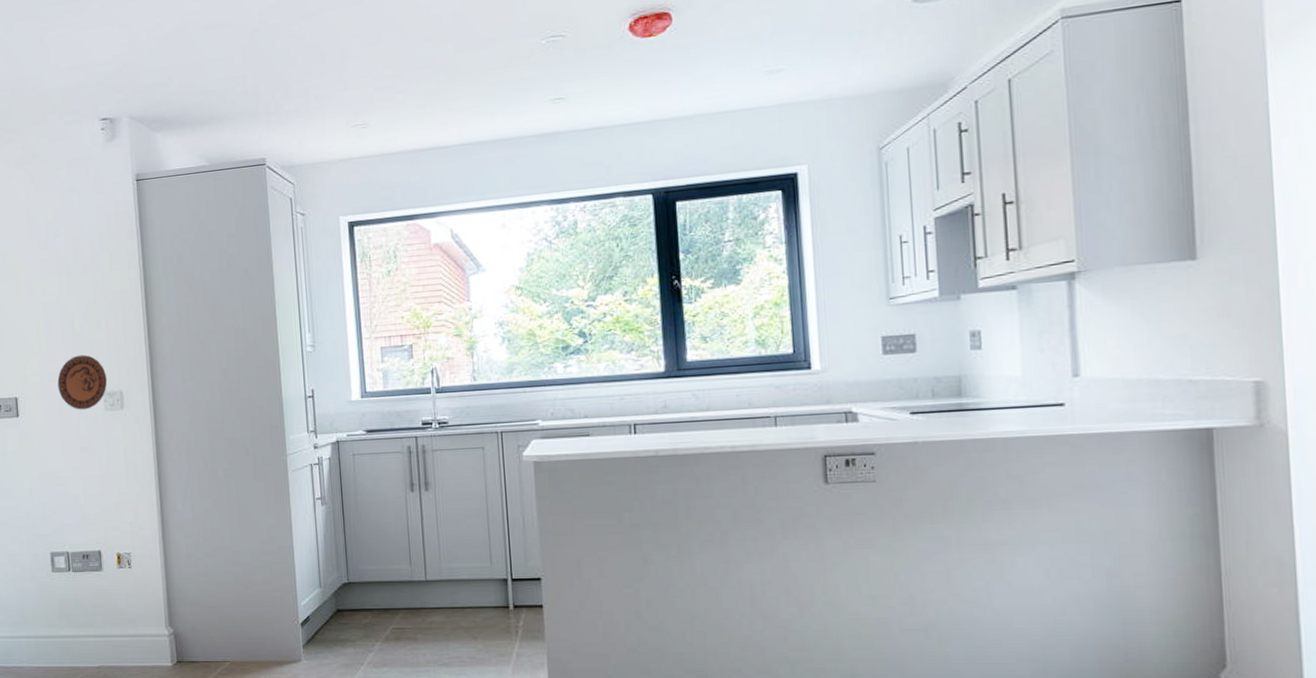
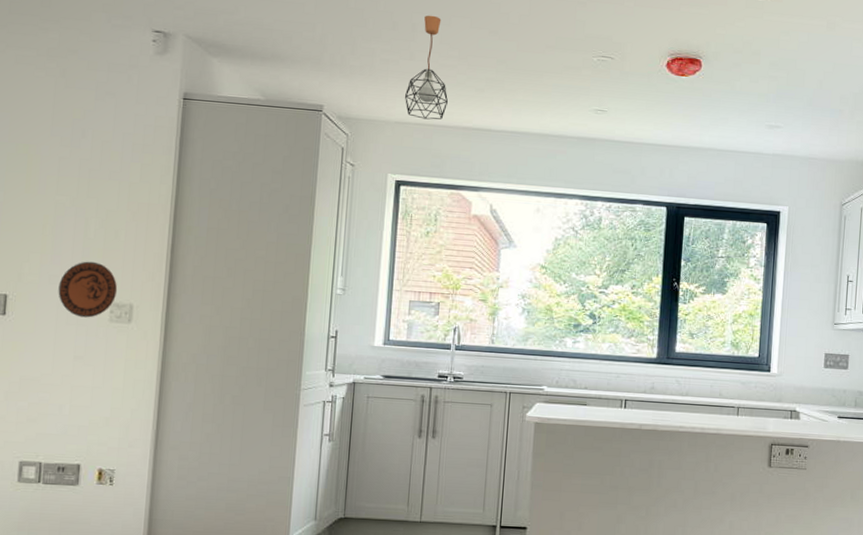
pendant light: none [344,36,389,151] -> present [405,15,448,120]

